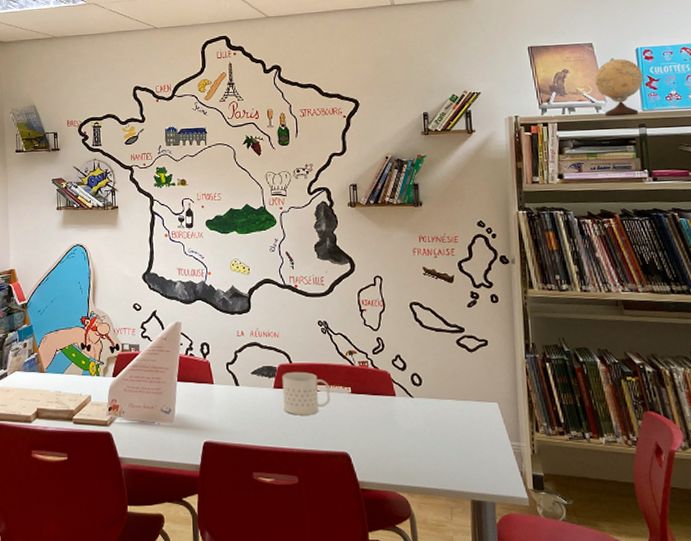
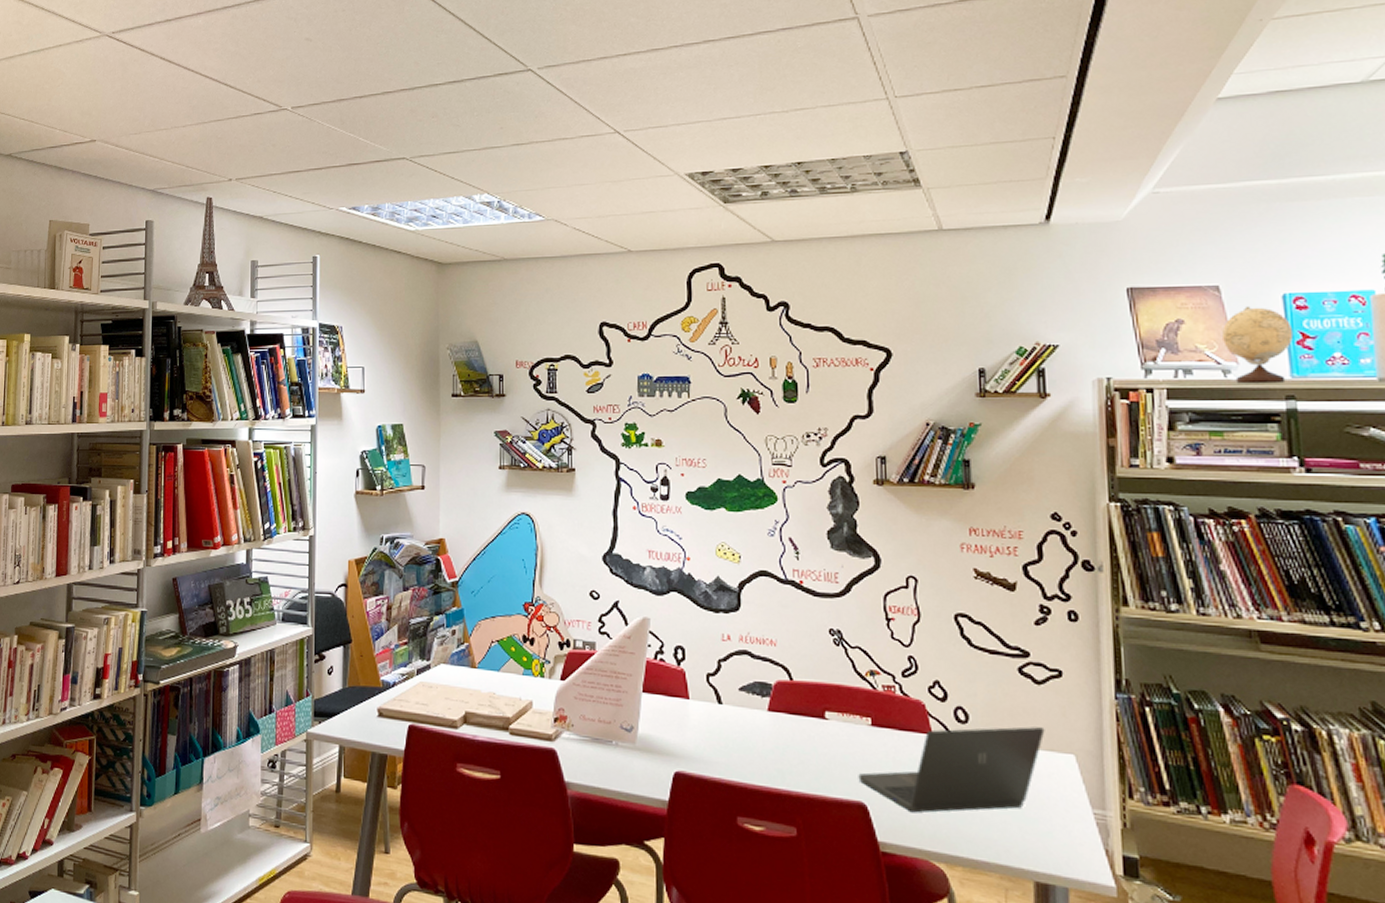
mug: present [282,371,330,415] -> none [779,691,843,750]
laptop: none [342,384,477,456] -> present [858,726,1045,812]

